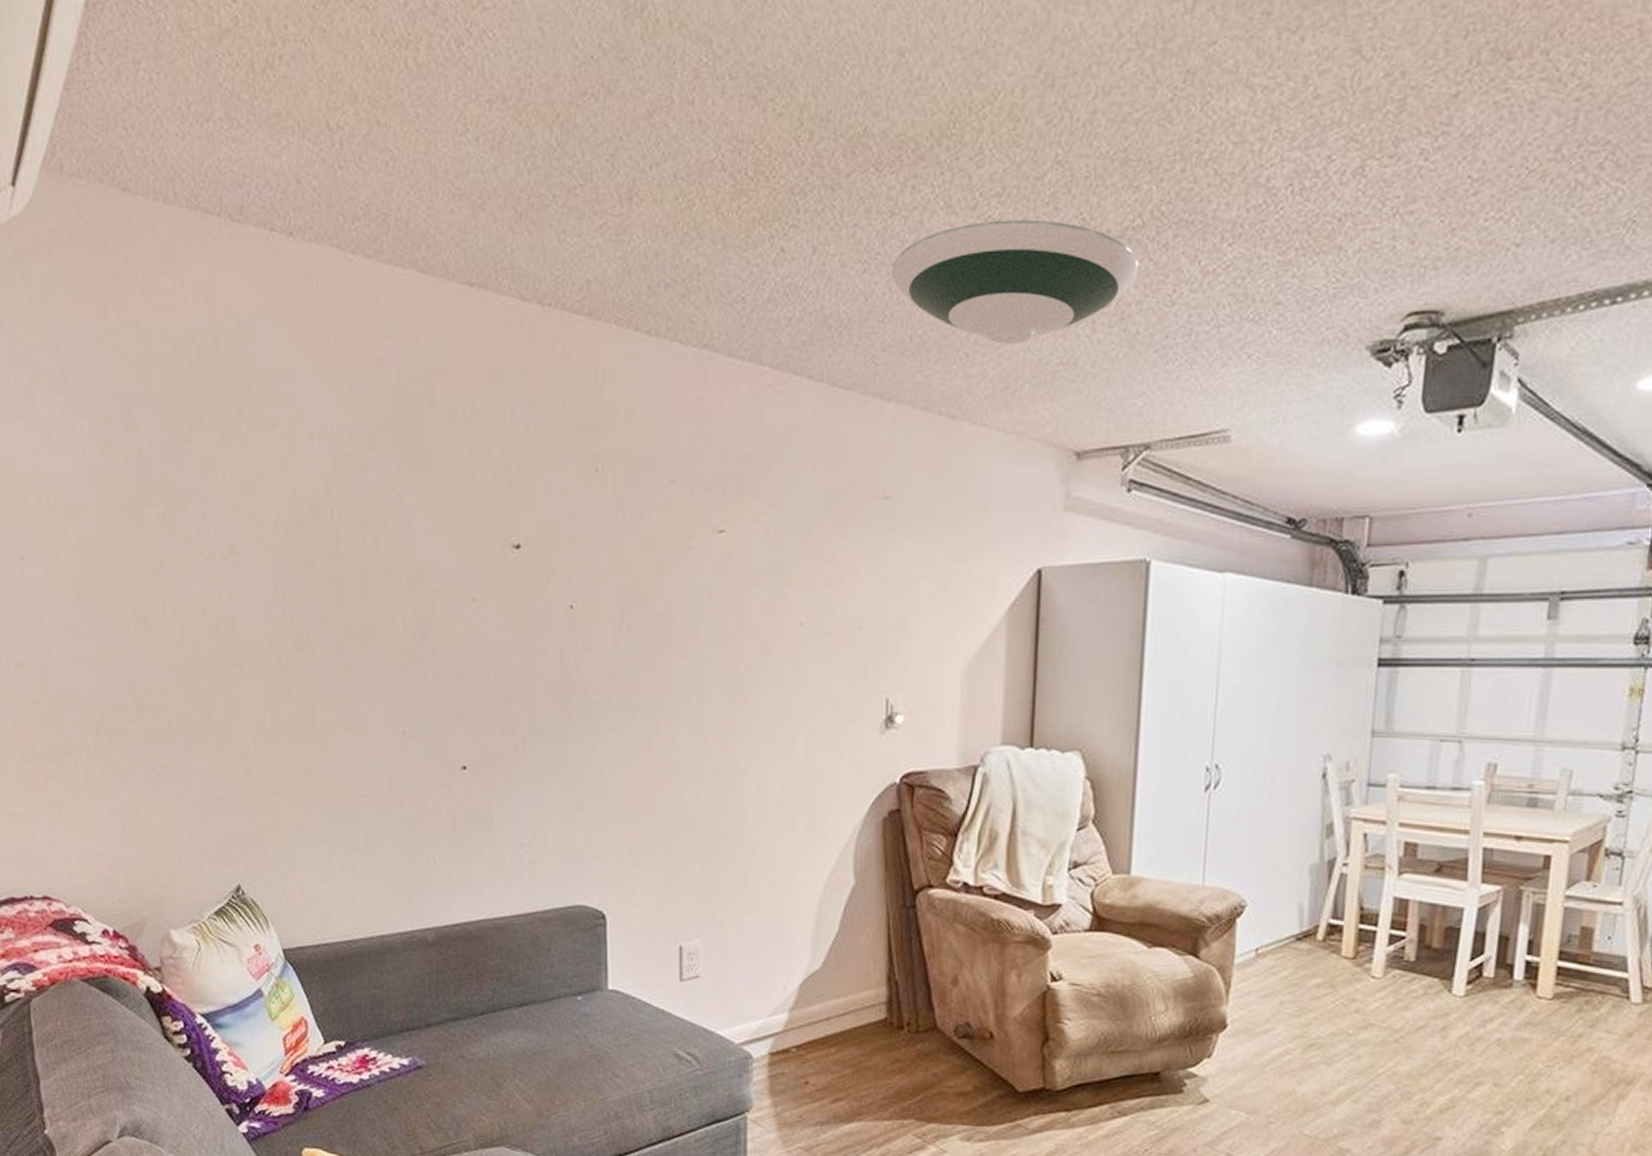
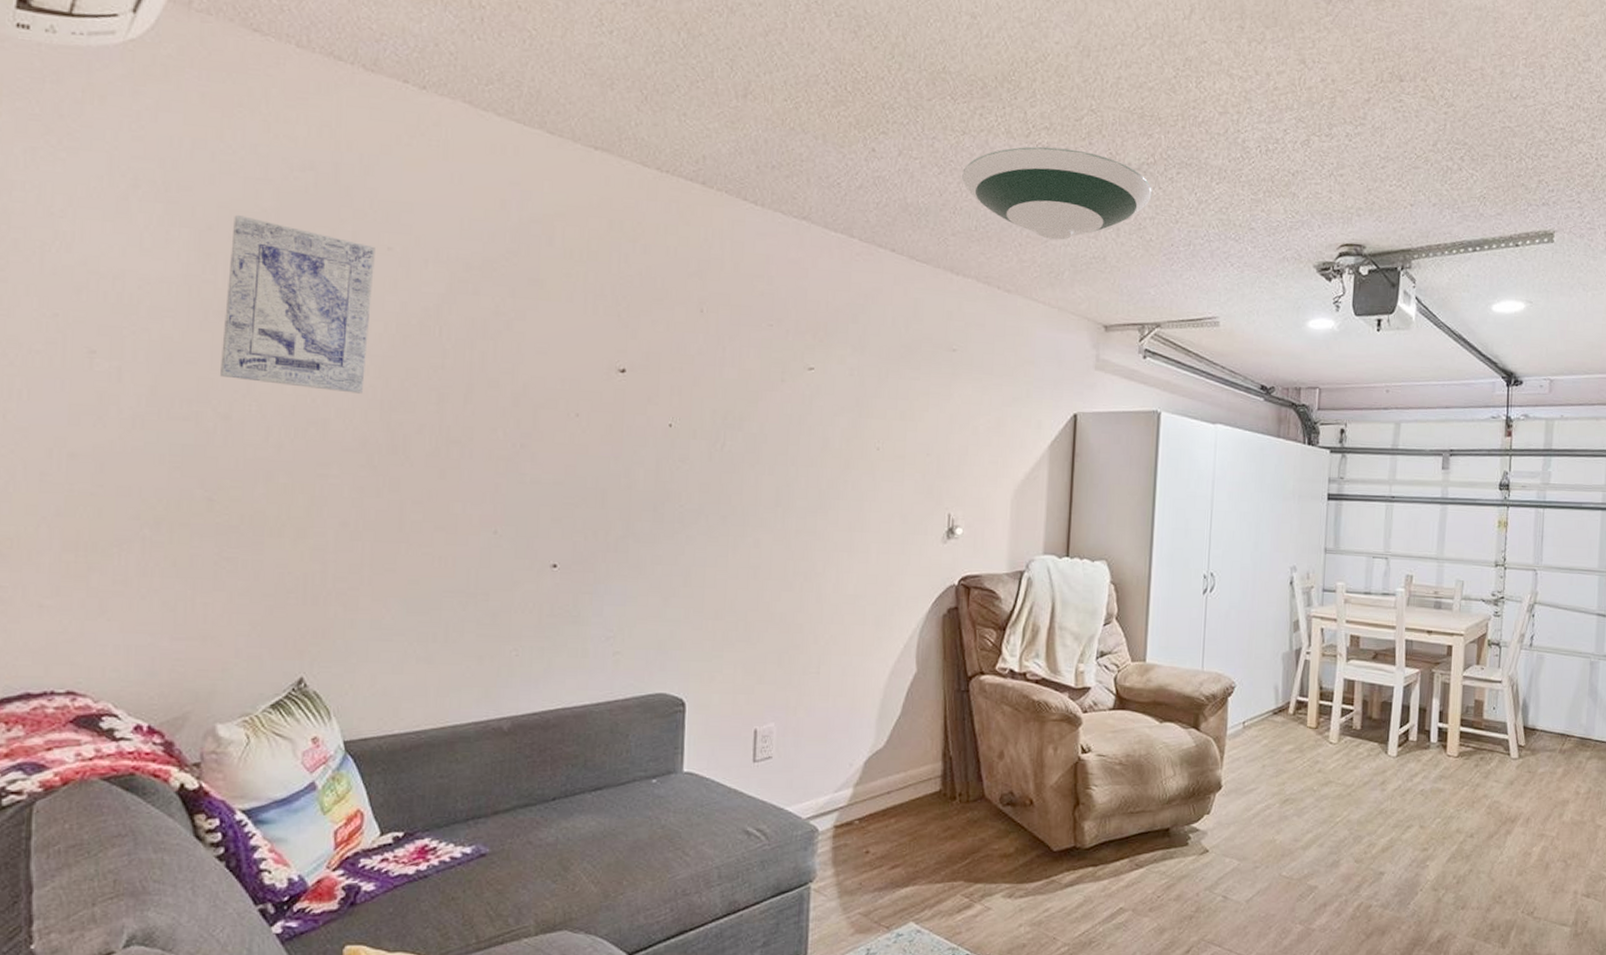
wall art: none [127,400,265,588] -> present [219,214,375,394]

